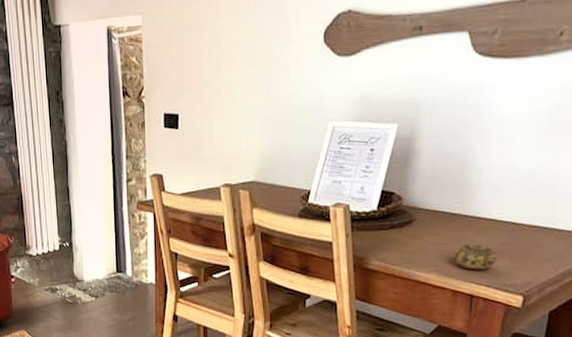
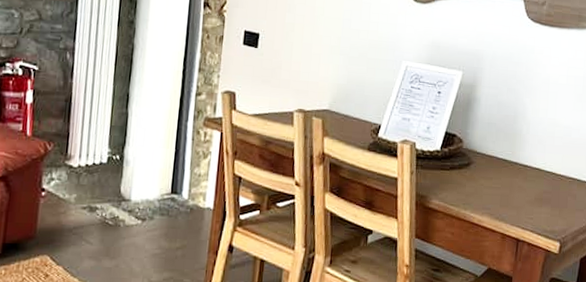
decorative ball: present [454,244,496,270] -> none [504,190,539,216]

